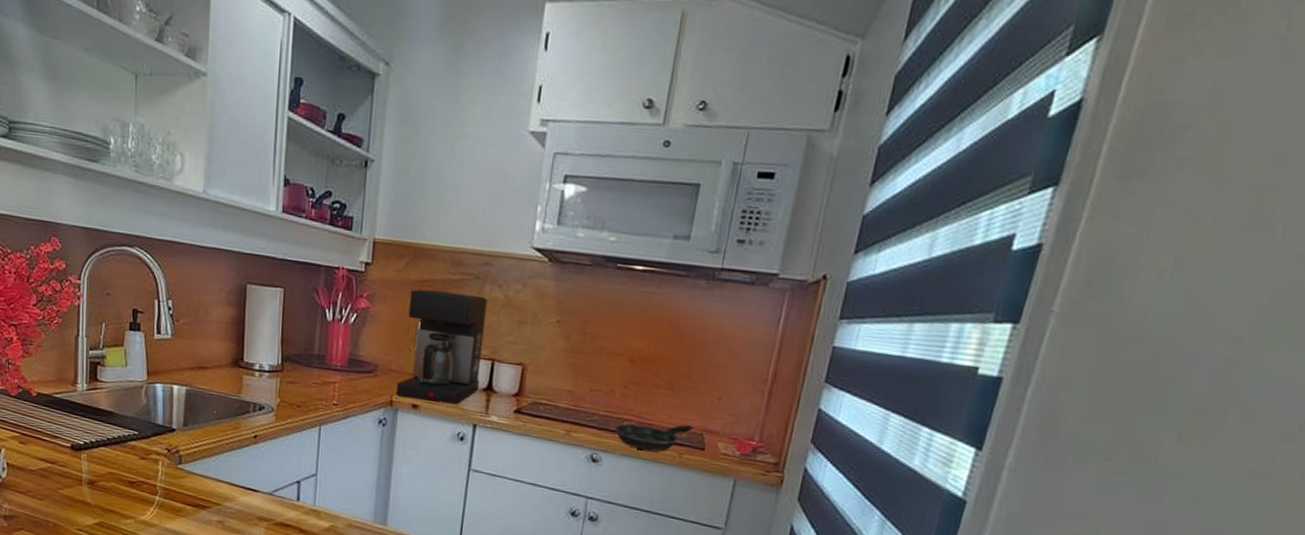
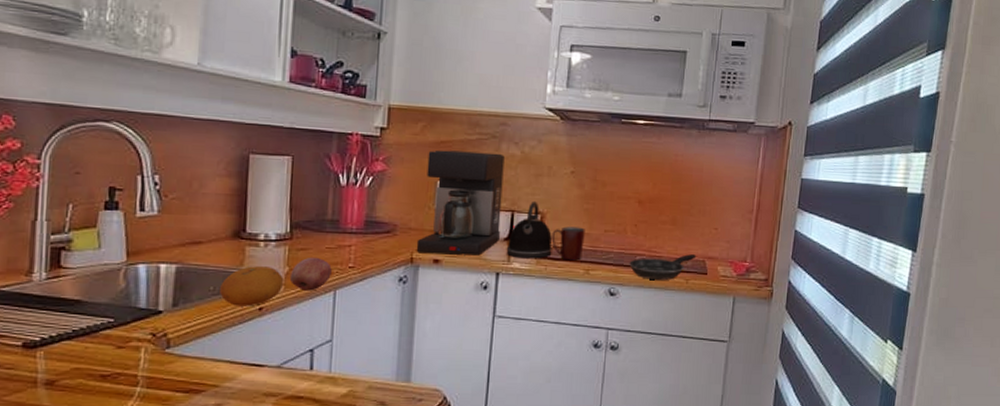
fruit: none [222,394,276,433] -> present [220,266,284,307]
fruit: none [280,390,318,424] -> present [289,257,332,291]
kettle: none [484,350,533,414] -> present [506,201,552,259]
mug: none [532,381,569,420] -> present [551,226,585,261]

